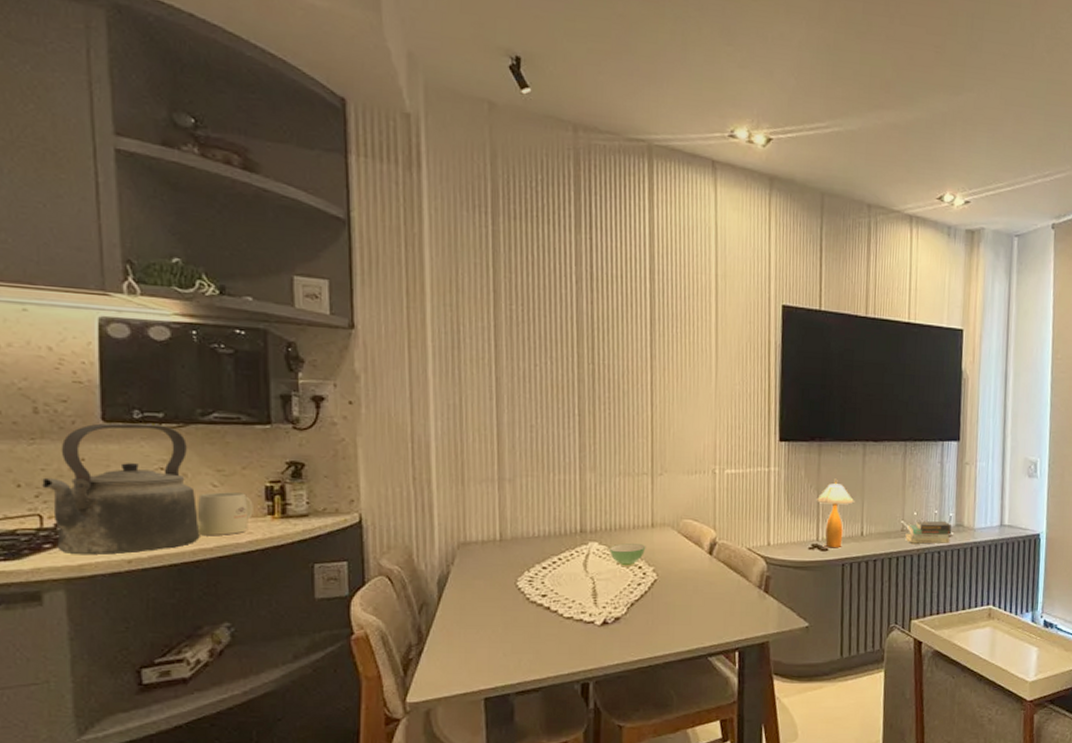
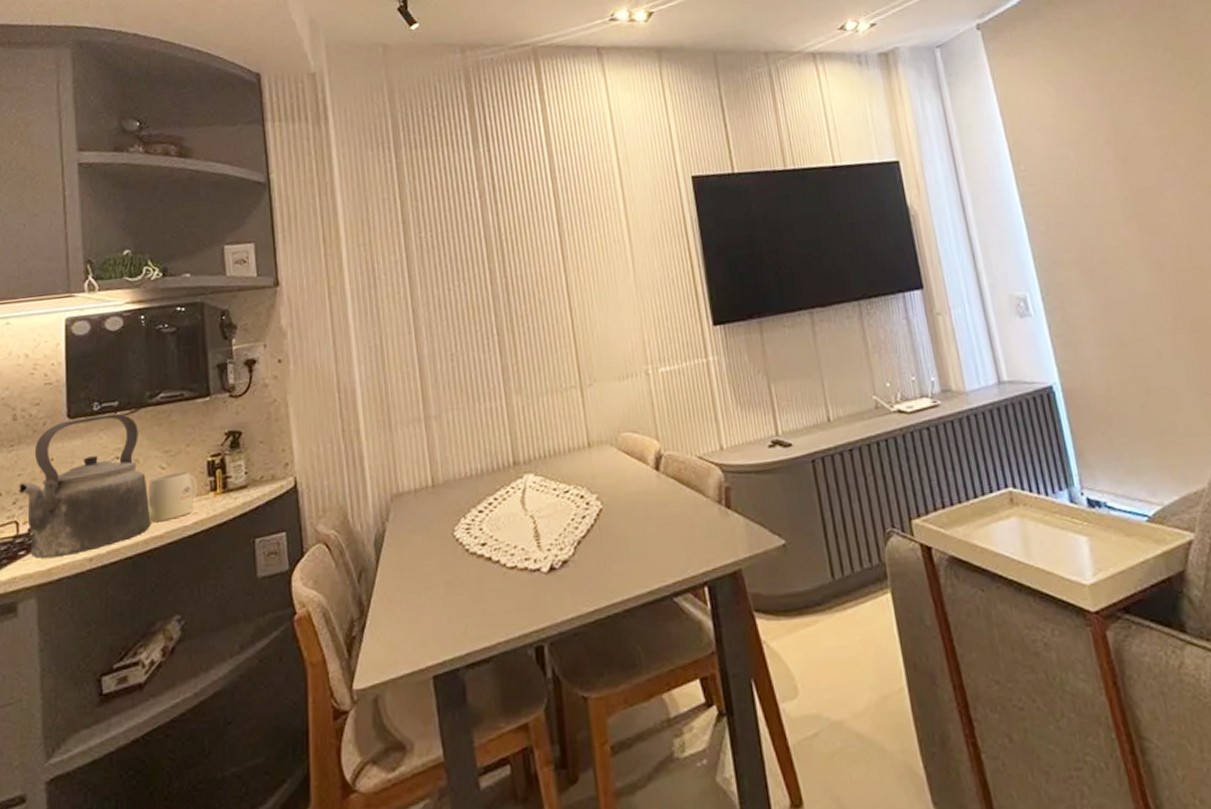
bowl: present [608,543,646,568] -> none [545,469,586,499]
table lamp: present [816,480,854,548] -> none [767,359,811,443]
books: present [905,520,952,544] -> none [881,388,939,422]

